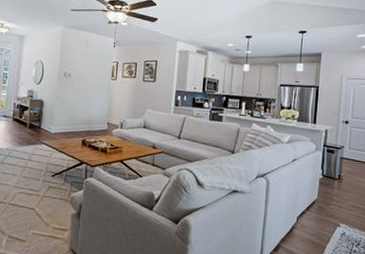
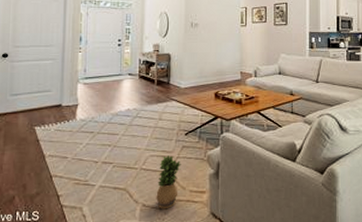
potted plant: none [21,194,46,242] -> present [156,155,181,210]

